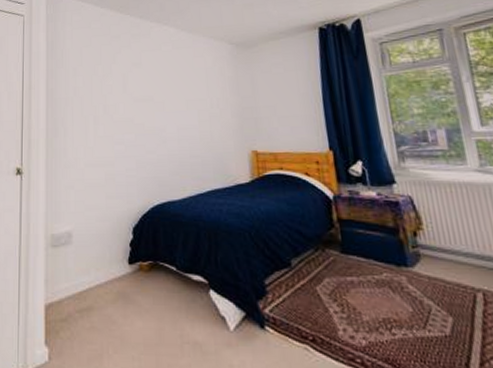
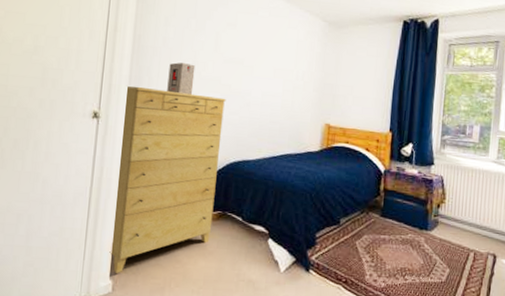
dresser: none [42,138,145,339] -> present [109,86,226,273]
decorative box: none [82,108,108,140] -> present [167,62,196,95]

